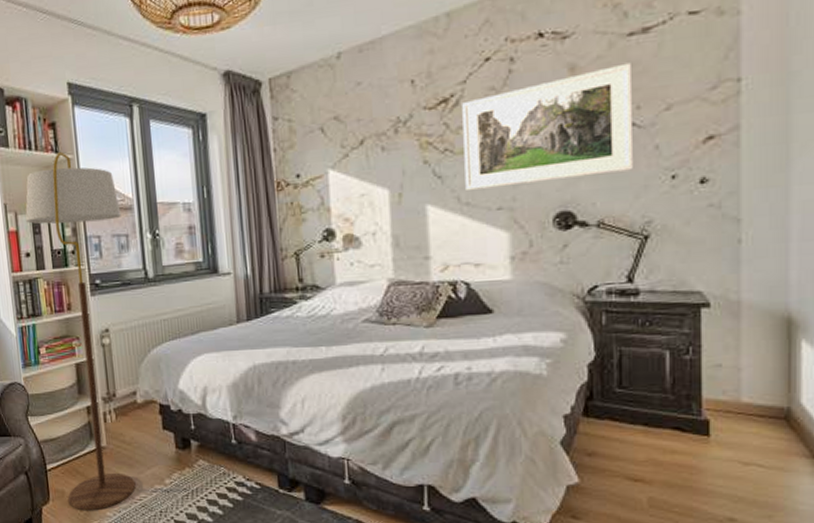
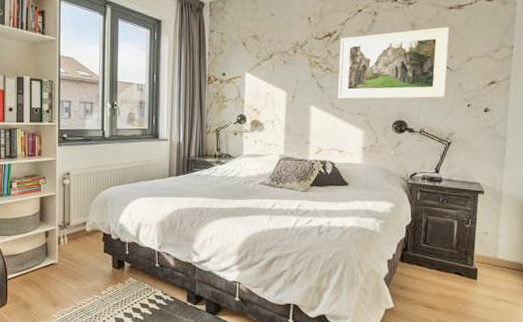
floor lamp: present [25,152,136,511] -> none [13,34,89,313]

